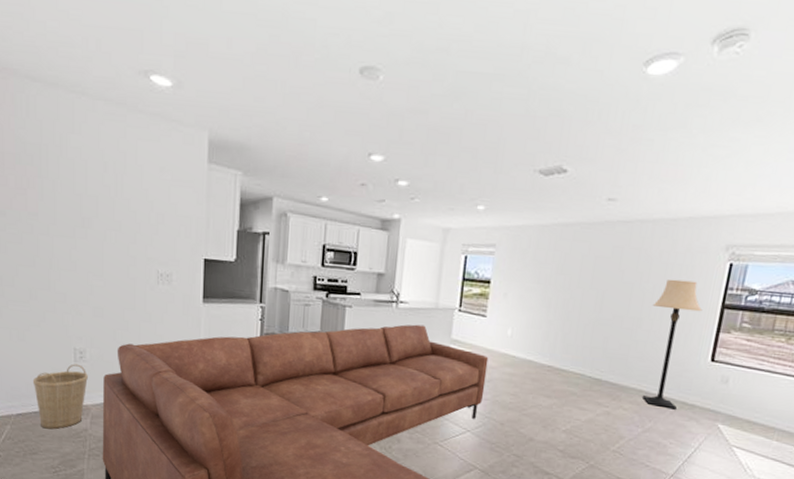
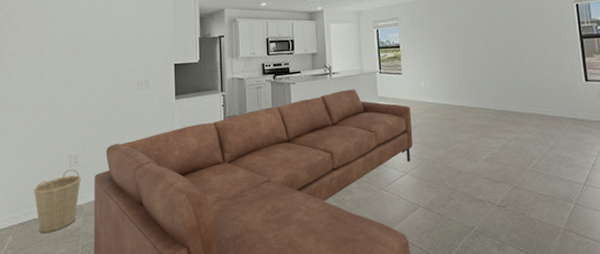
lamp: present [643,279,703,410] -> none [527,21,570,126]

